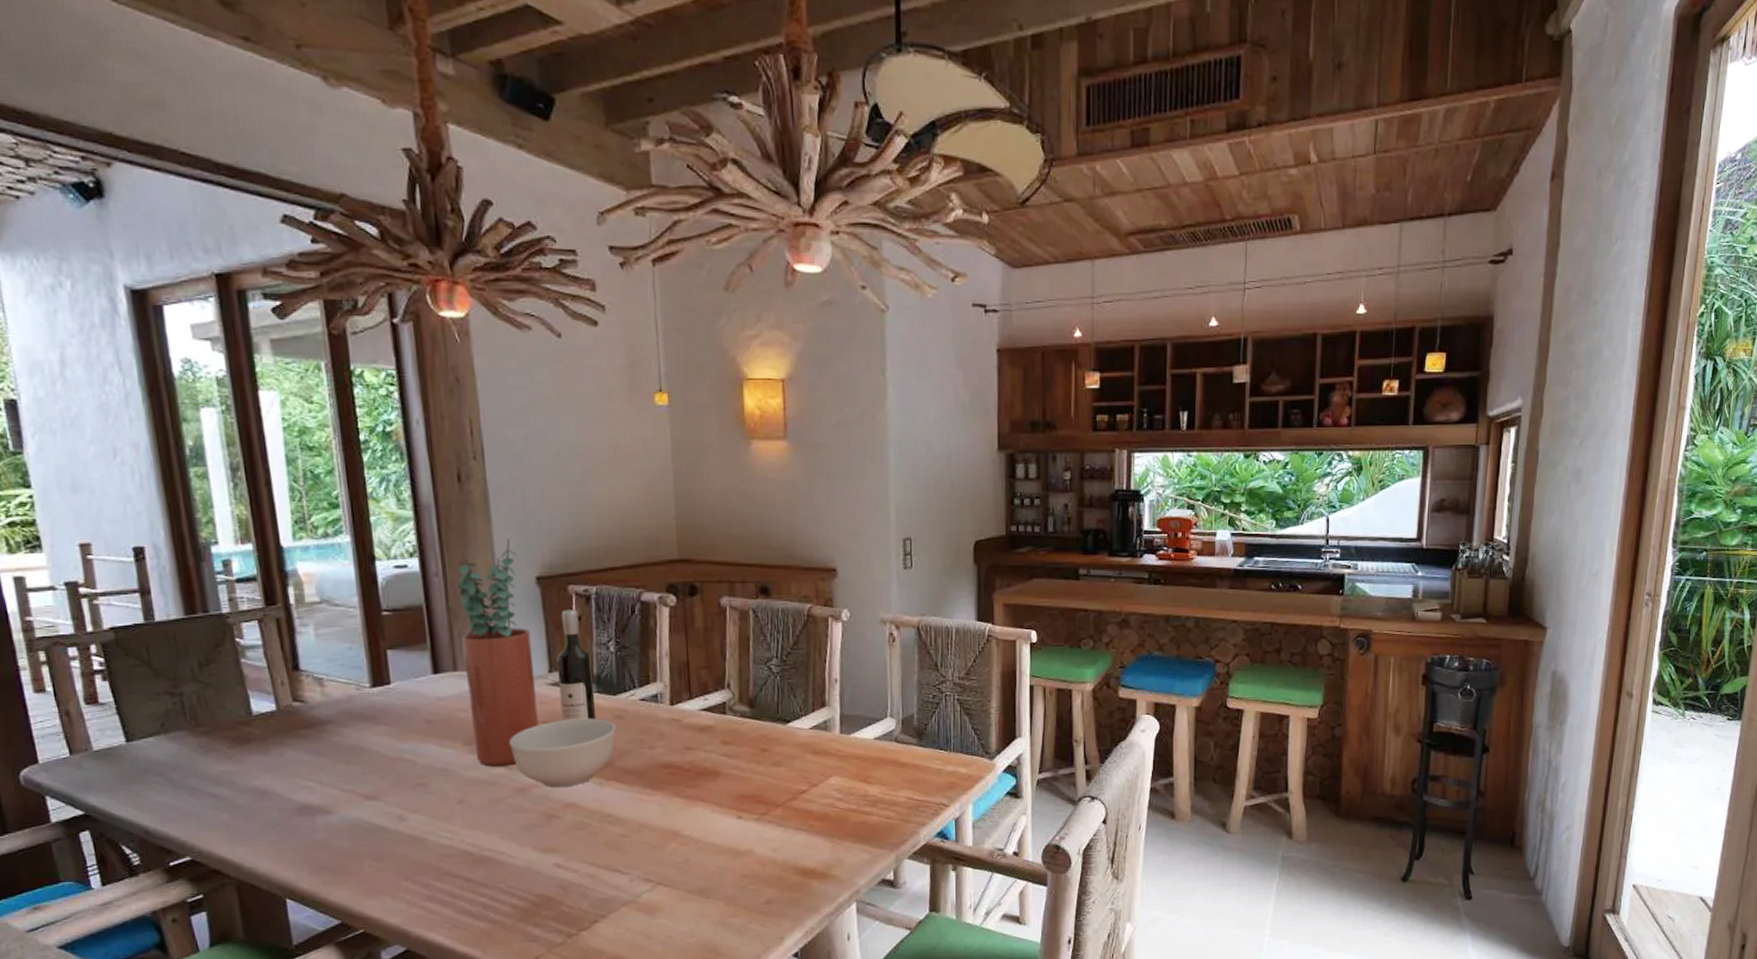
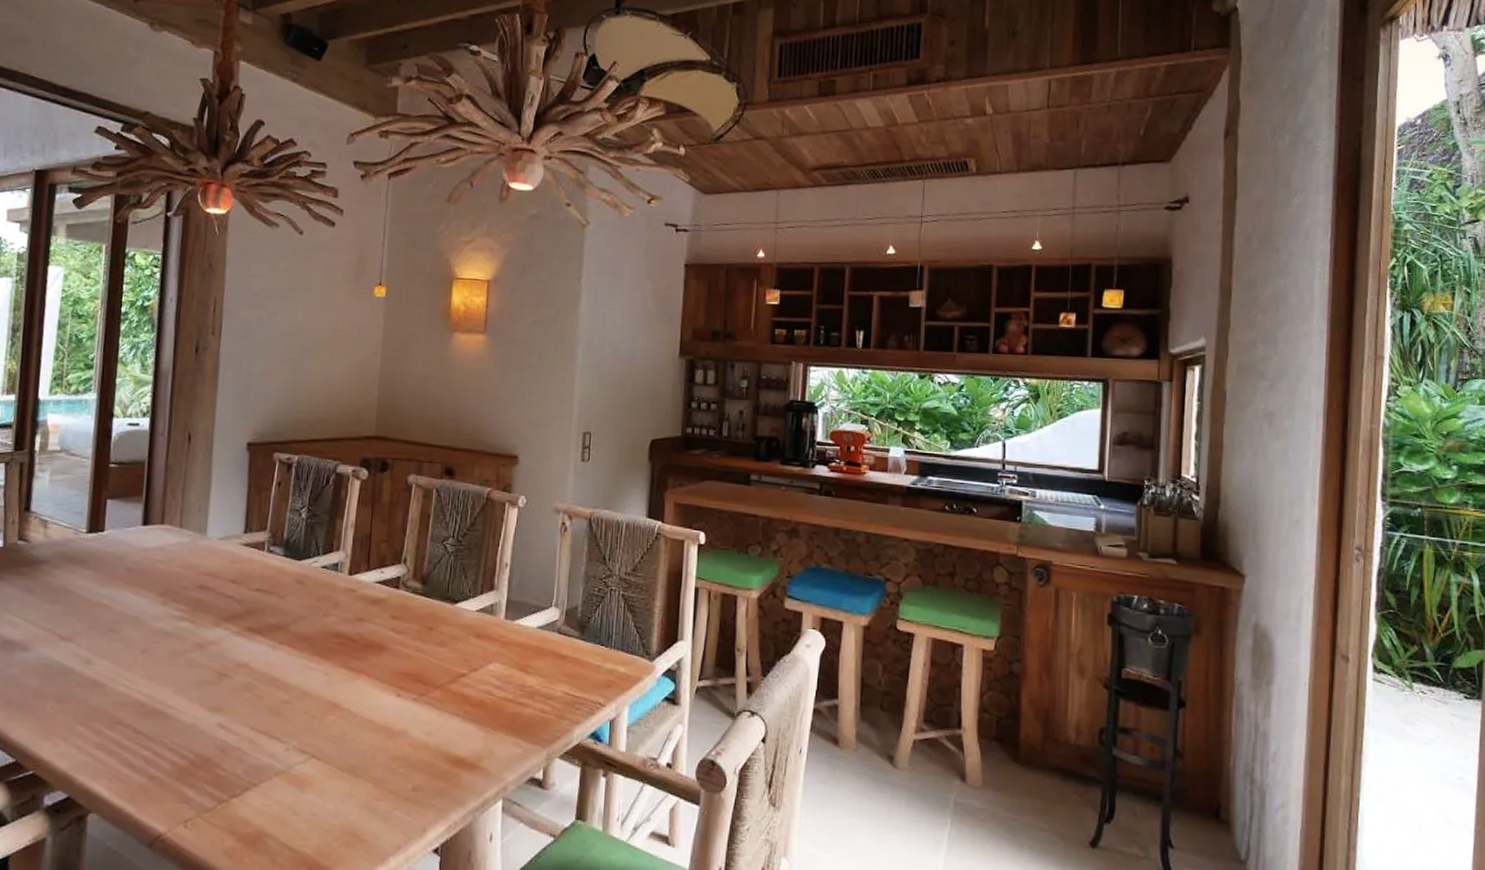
vase: present [457,538,539,767] -> none [166,406,235,620]
bowl: present [509,718,616,788] -> none [198,579,296,647]
bottle: present [557,609,597,722] -> none [248,475,284,582]

